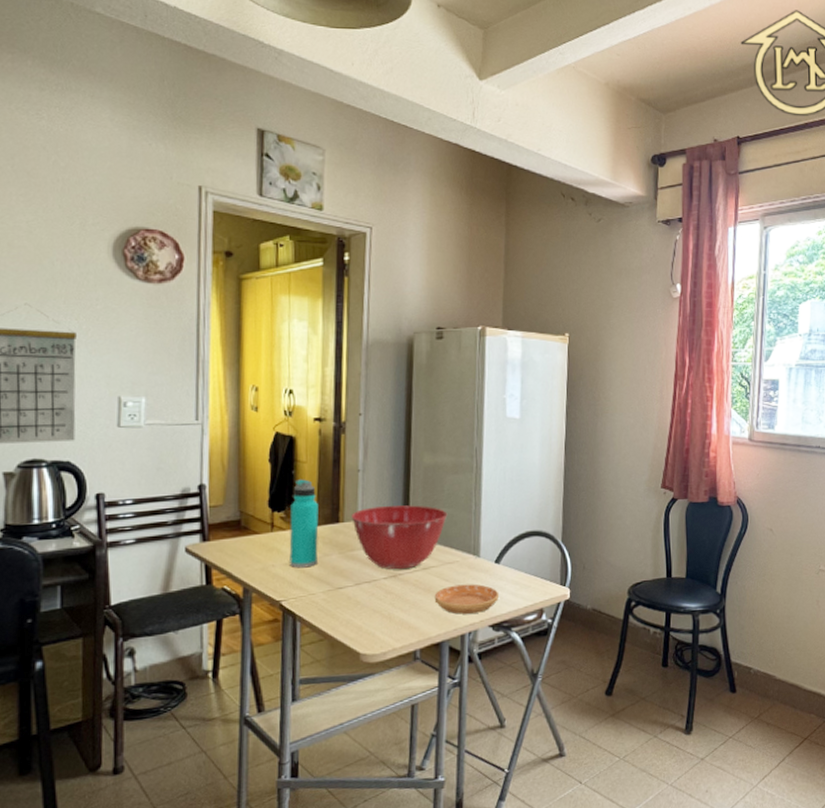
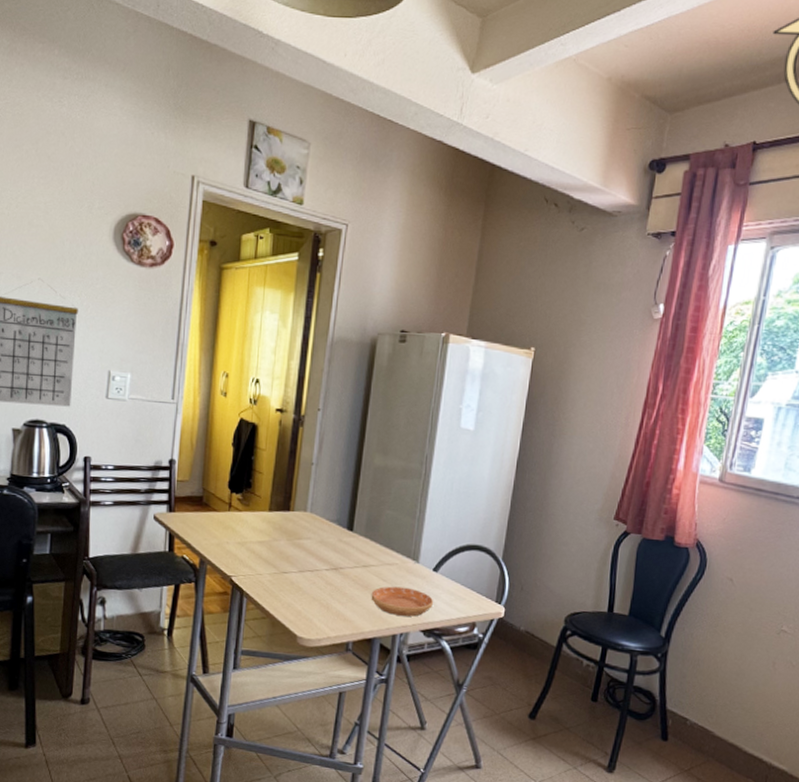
water bottle: present [289,479,319,568] -> none [242,465,272,549]
mixing bowl: present [351,505,448,570] -> none [301,500,392,564]

